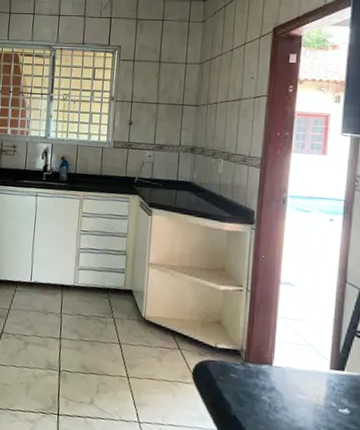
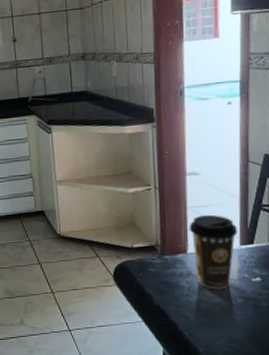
coffee cup: none [277,328,329,414] -> present [189,214,238,290]

